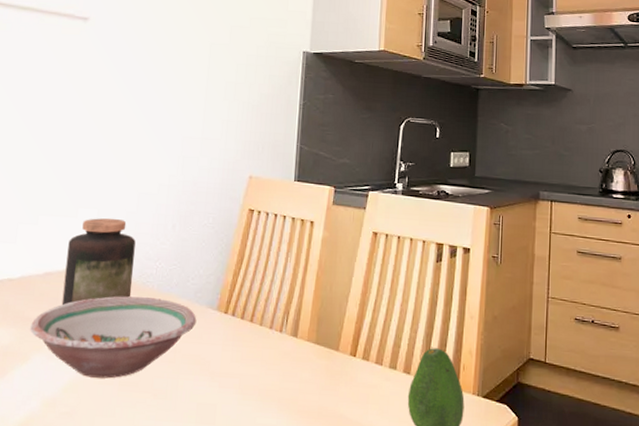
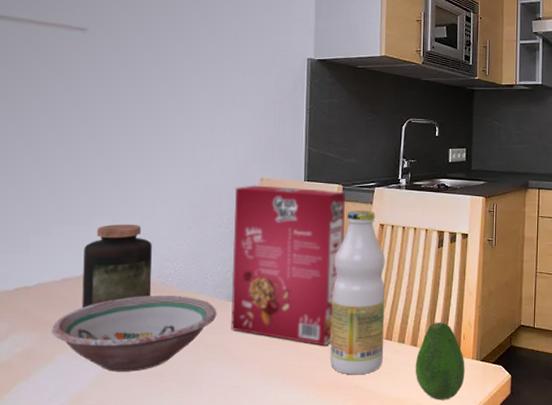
cereal box: none [210,183,337,365] -> present [231,185,345,346]
bottle: none [313,215,378,403] -> present [330,210,385,375]

